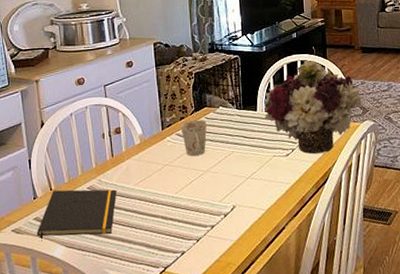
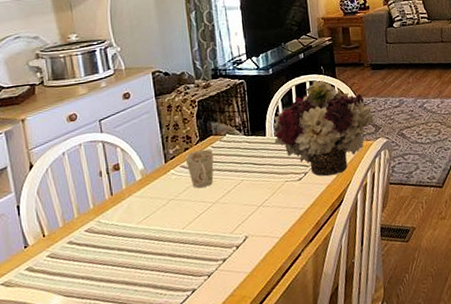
notepad: present [36,189,117,241] -> none [29,230,118,293]

